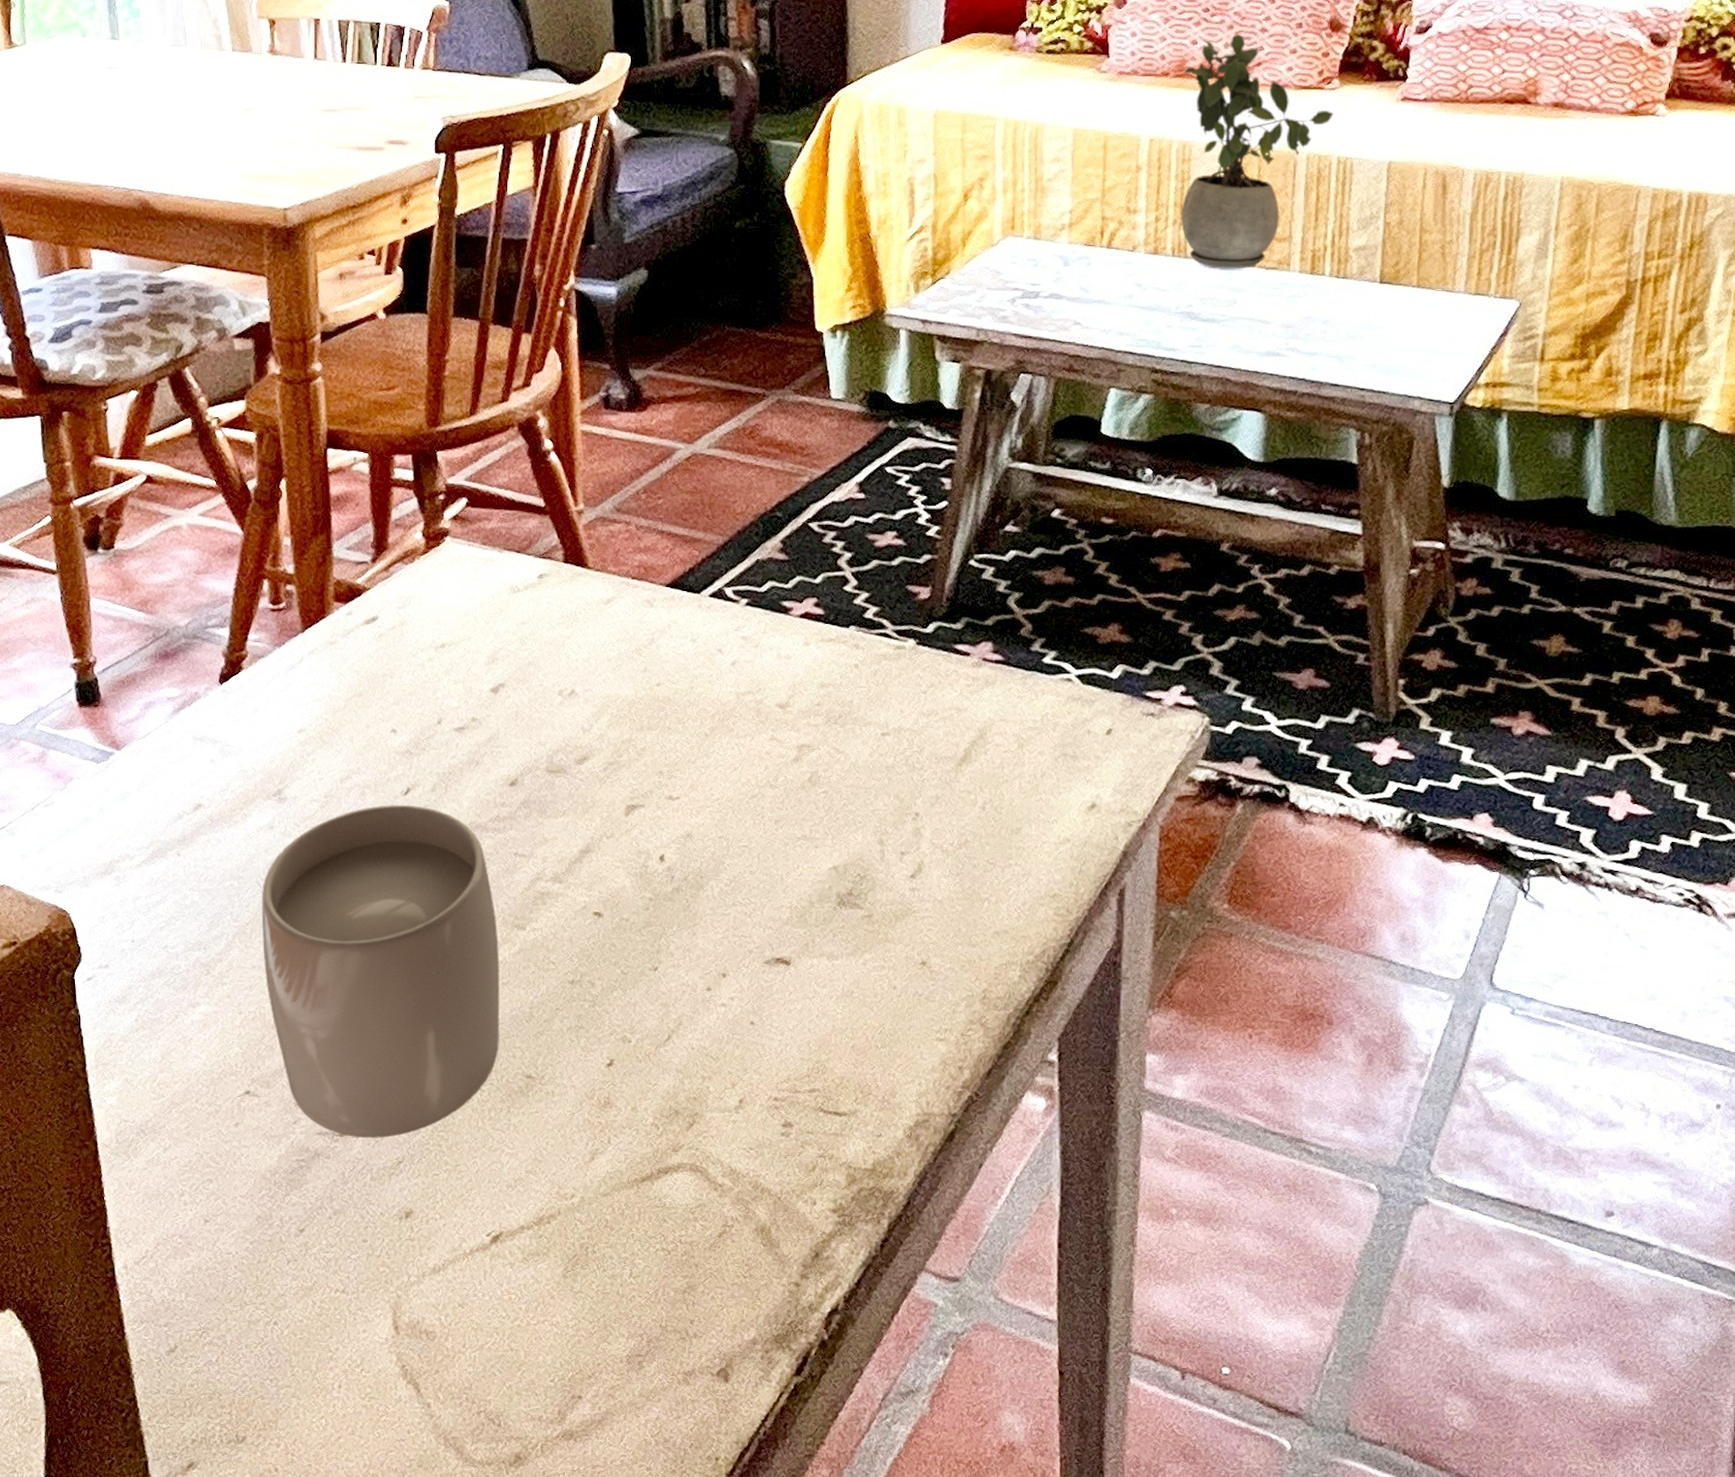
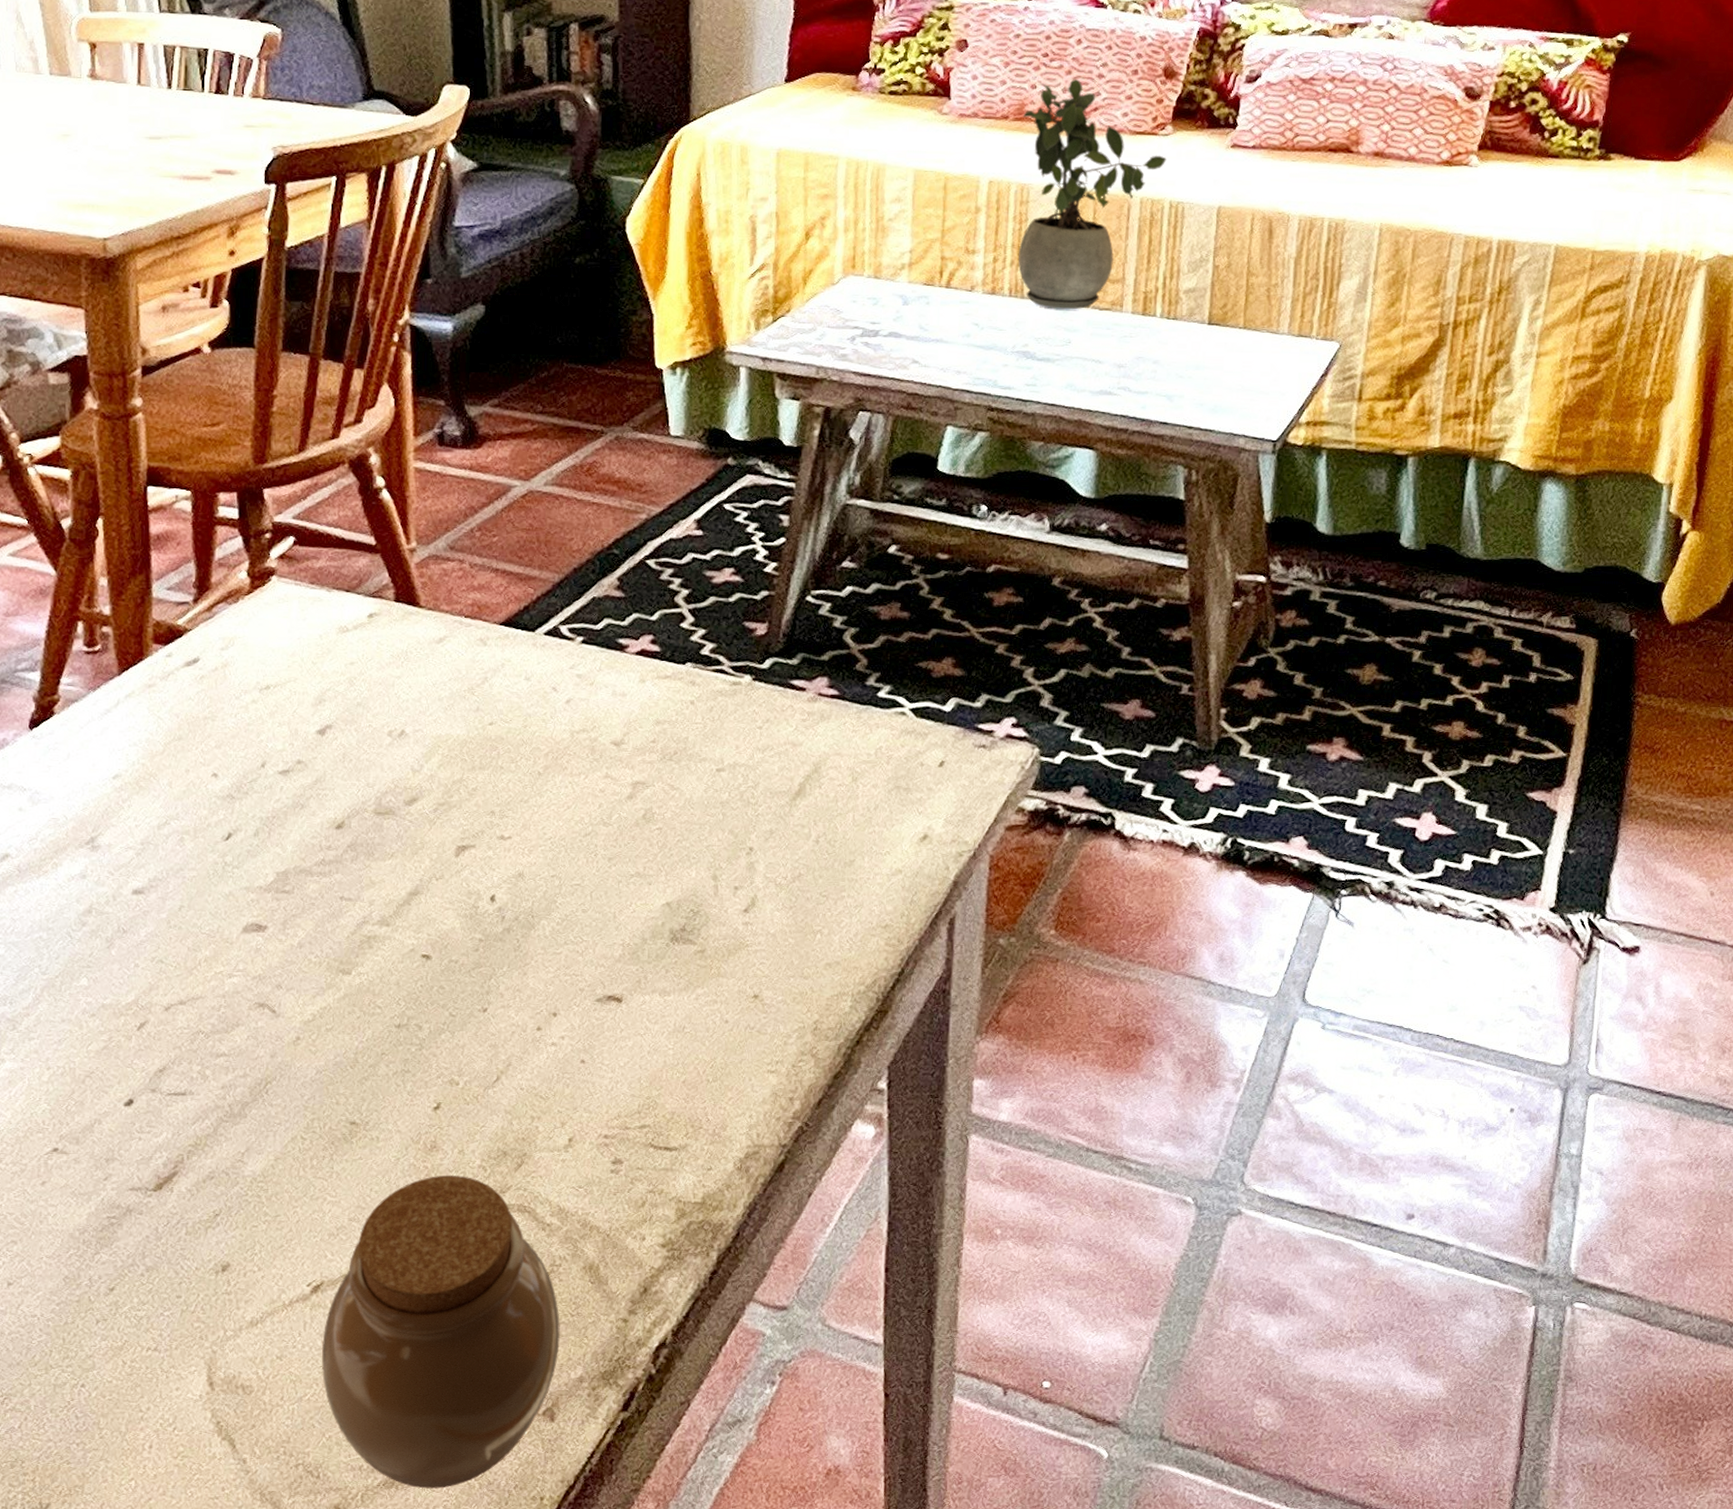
mug: present [262,805,500,1138] -> none [73,851,324,1191]
jar: none [502,1131,733,1443] -> present [322,1175,560,1489]

